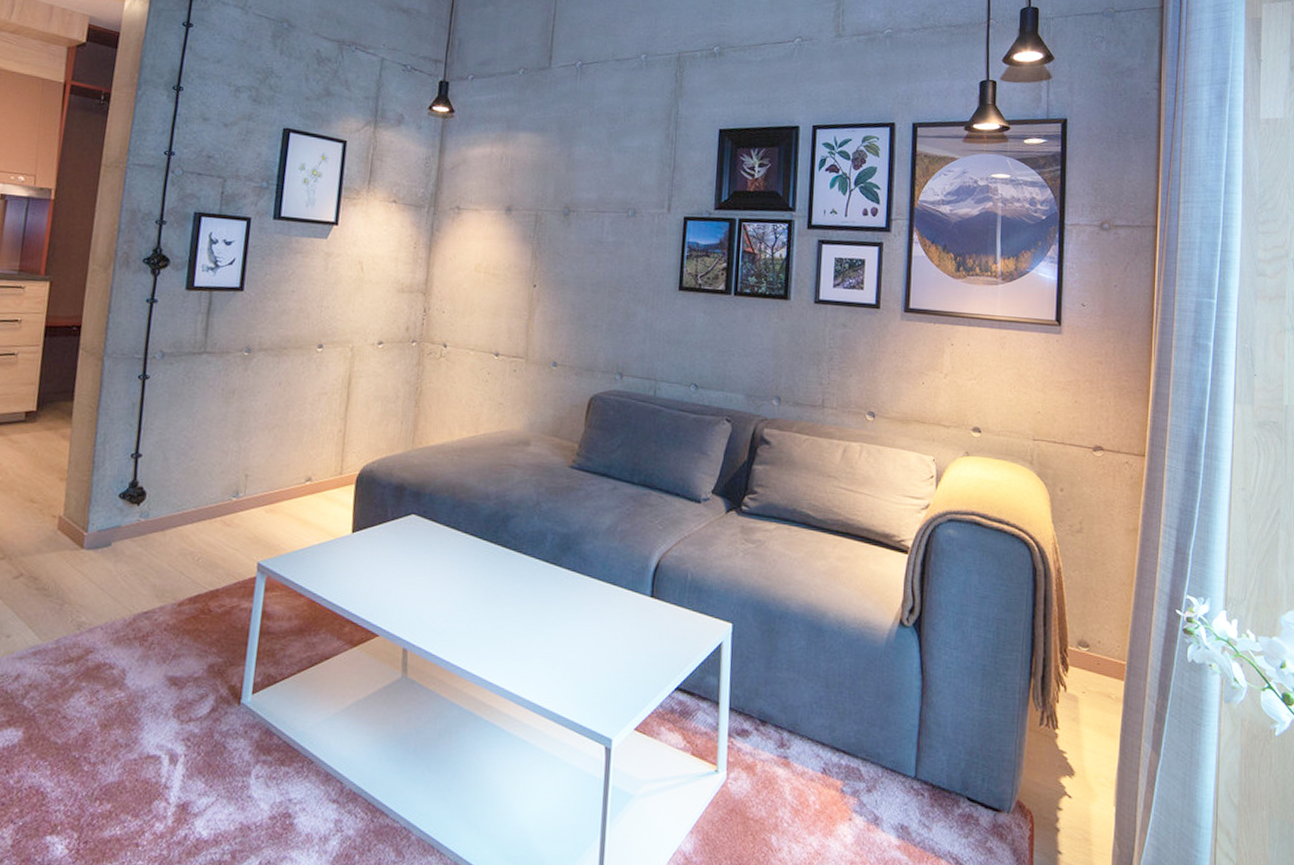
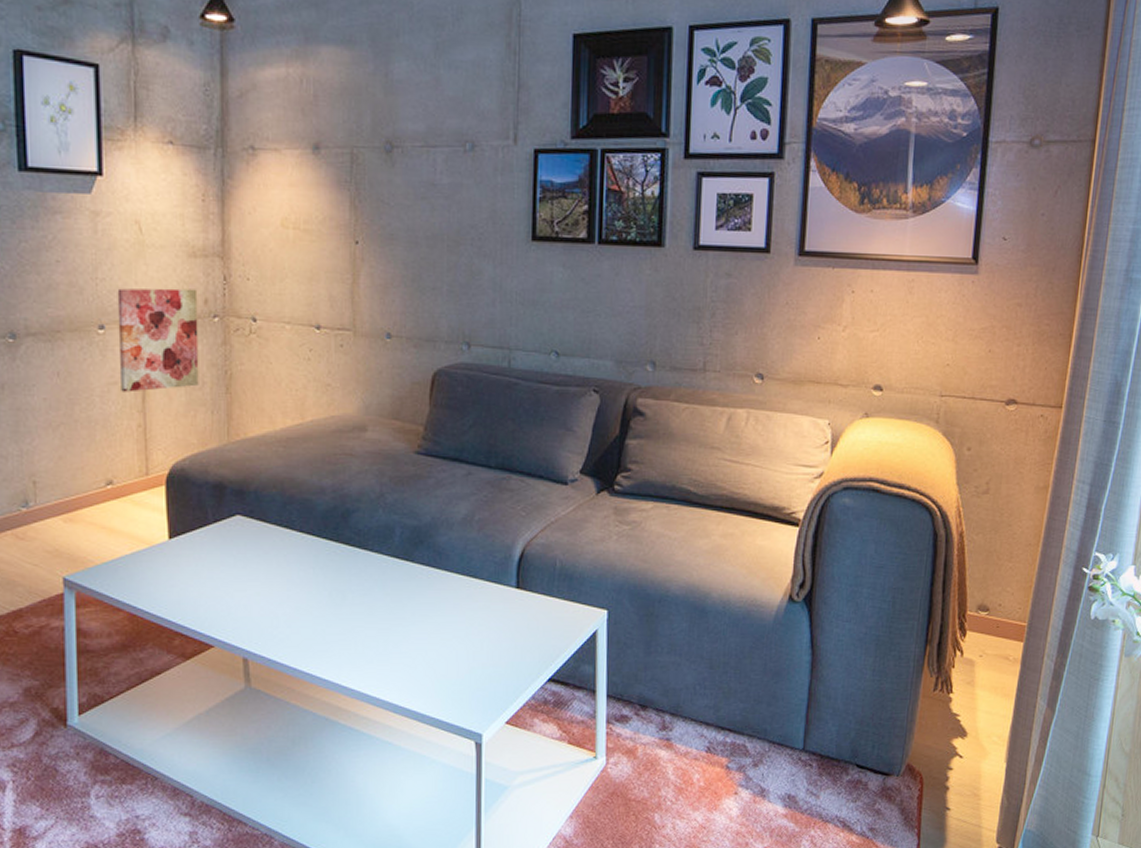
wall art: none [329,315,402,402] -> present [117,288,199,393]

